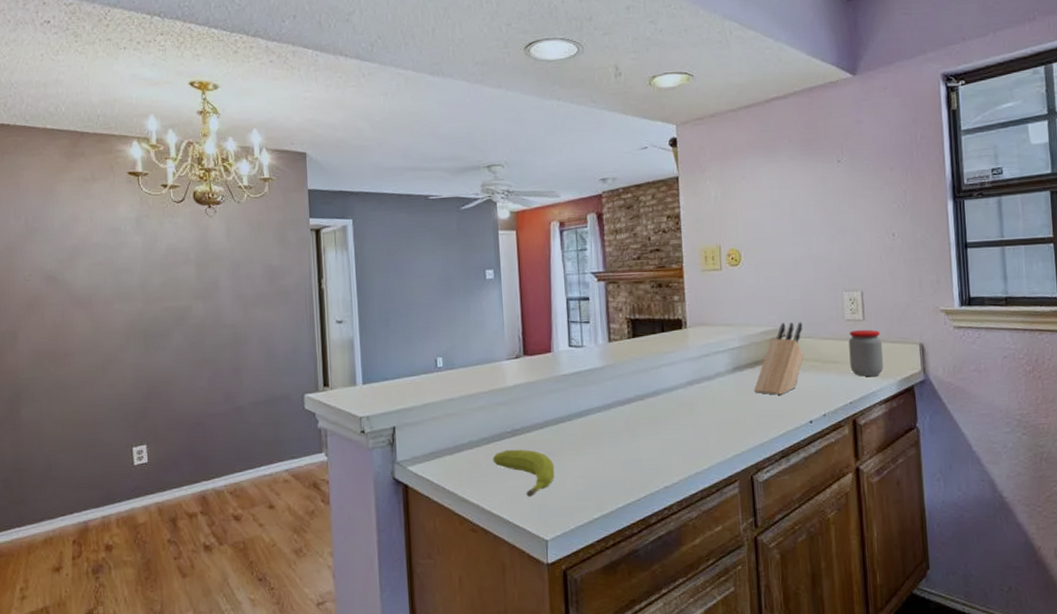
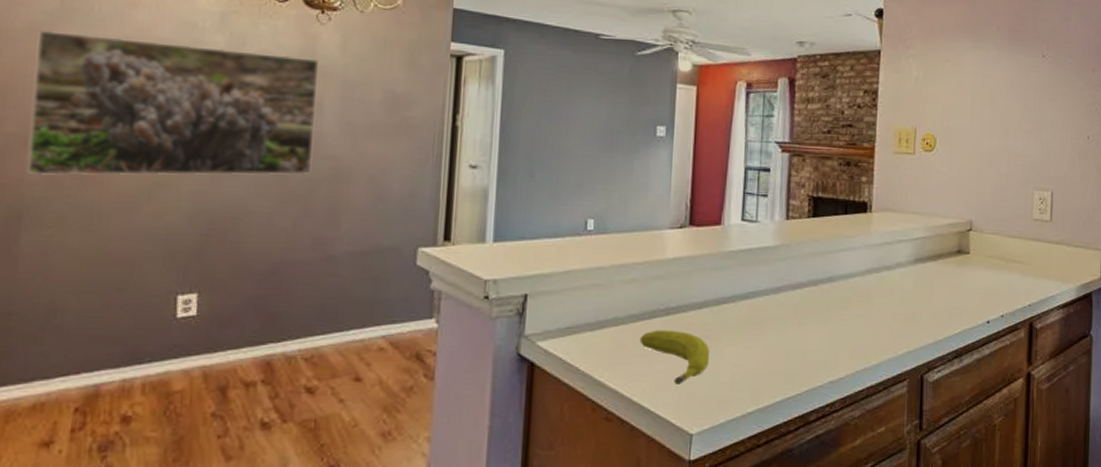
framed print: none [13,246,217,361] -> present [27,30,320,176]
knife block: present [753,322,805,395] -> none [933,216,991,291]
jar: present [848,329,884,377] -> none [1033,230,1067,279]

